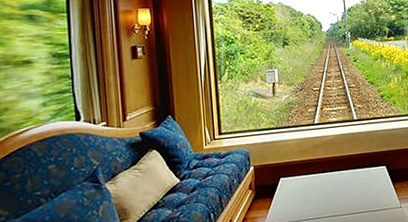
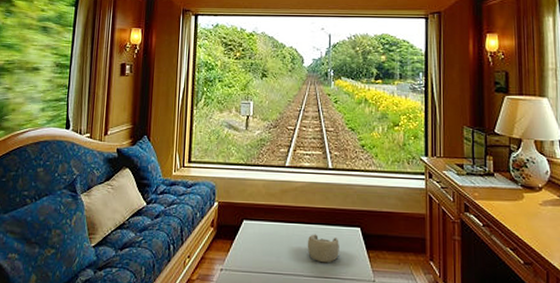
decorative bowl: none [341,178,370,201] -> present [307,234,339,263]

